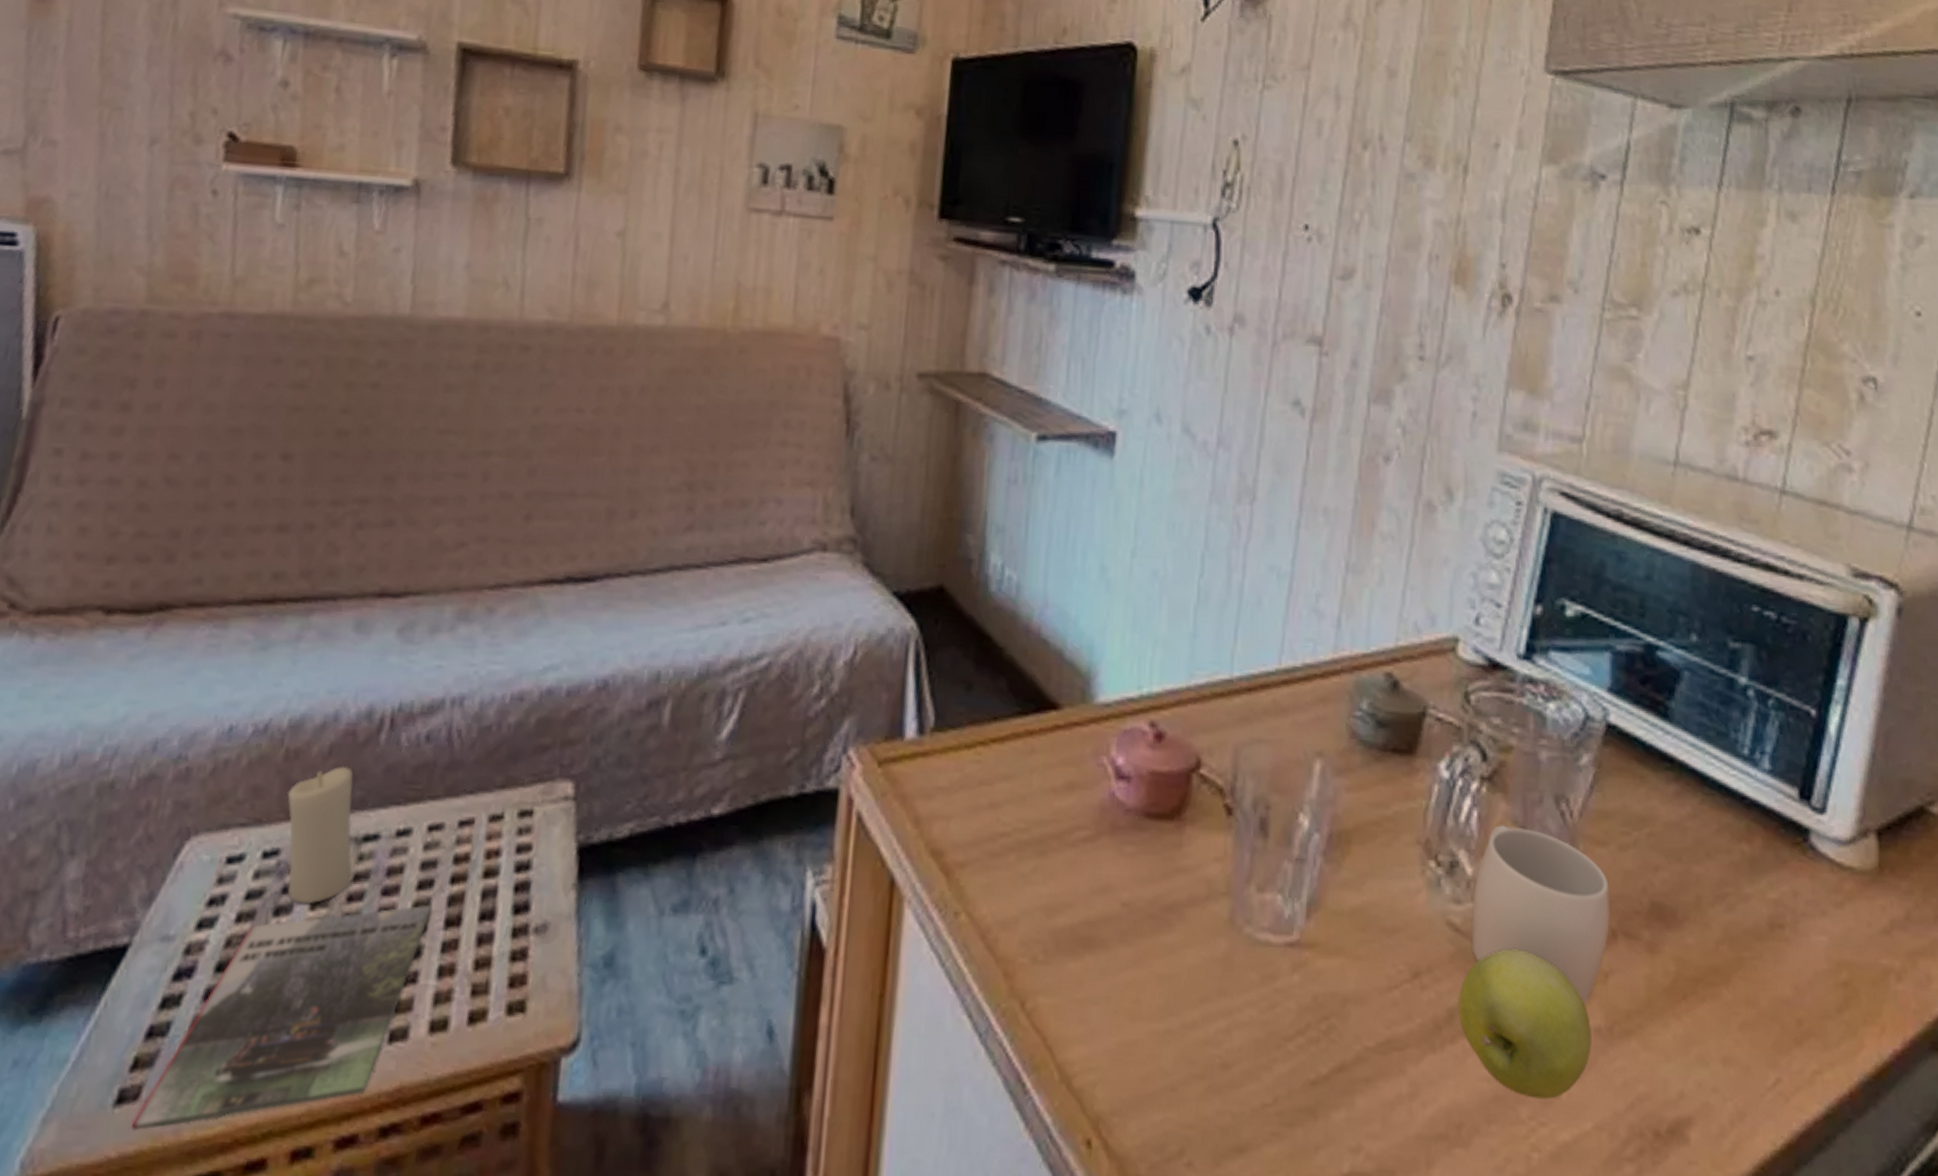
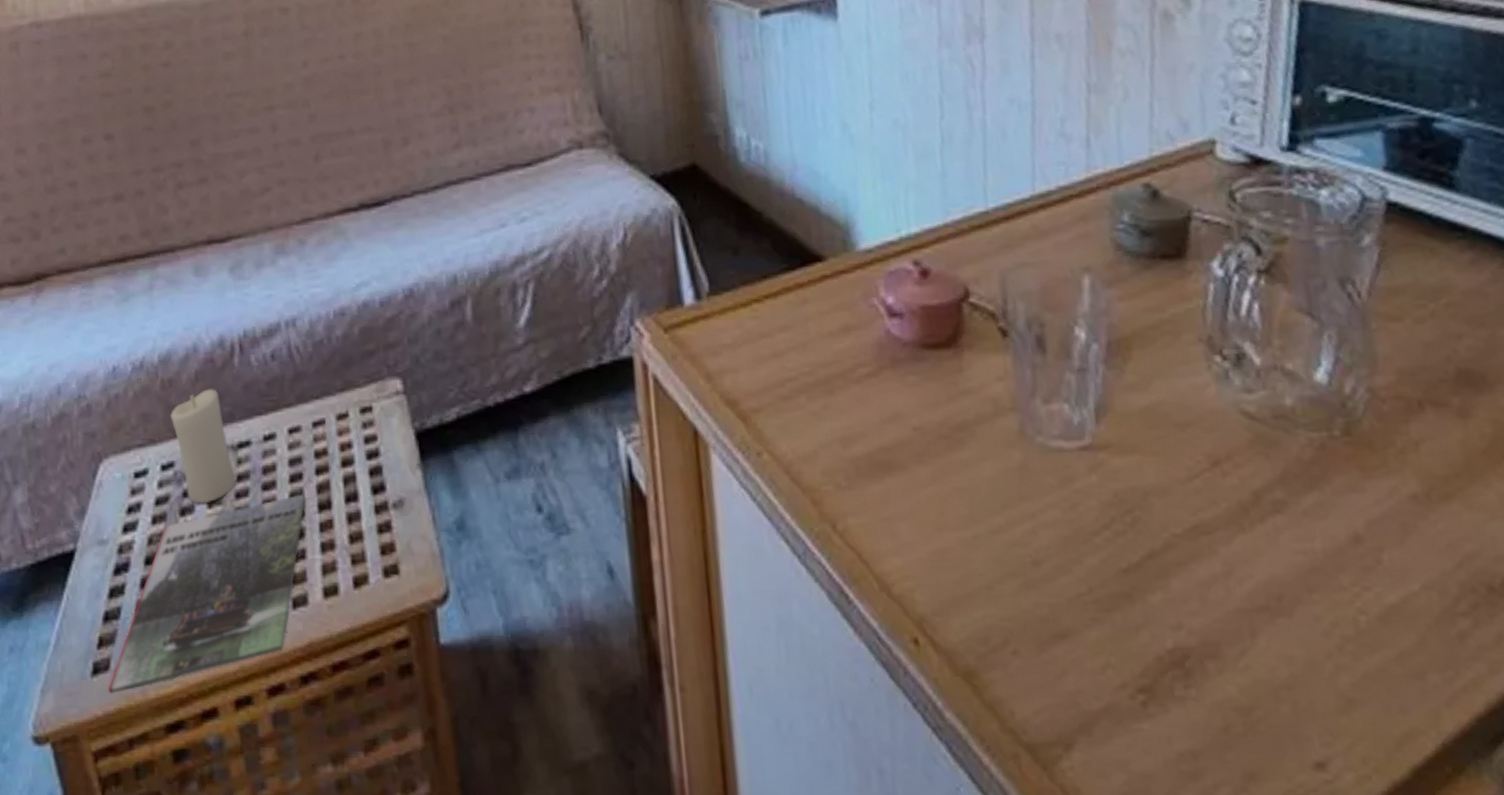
apple: present [1458,949,1592,1100] -> none [1261,429,1410,566]
mug: present [1471,825,1610,1004] -> none [1264,313,1415,473]

